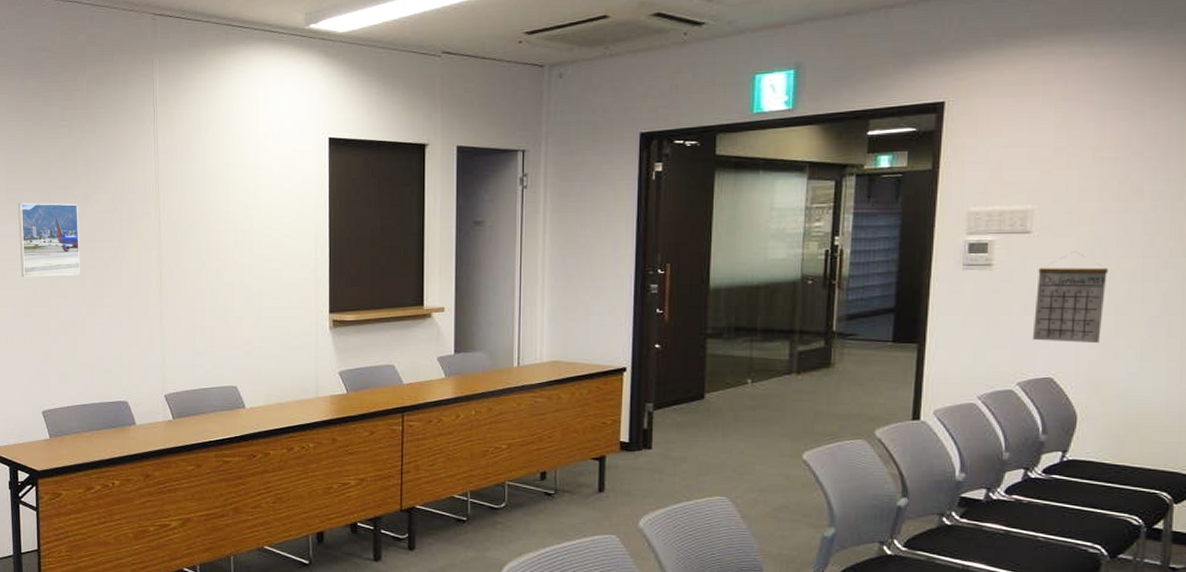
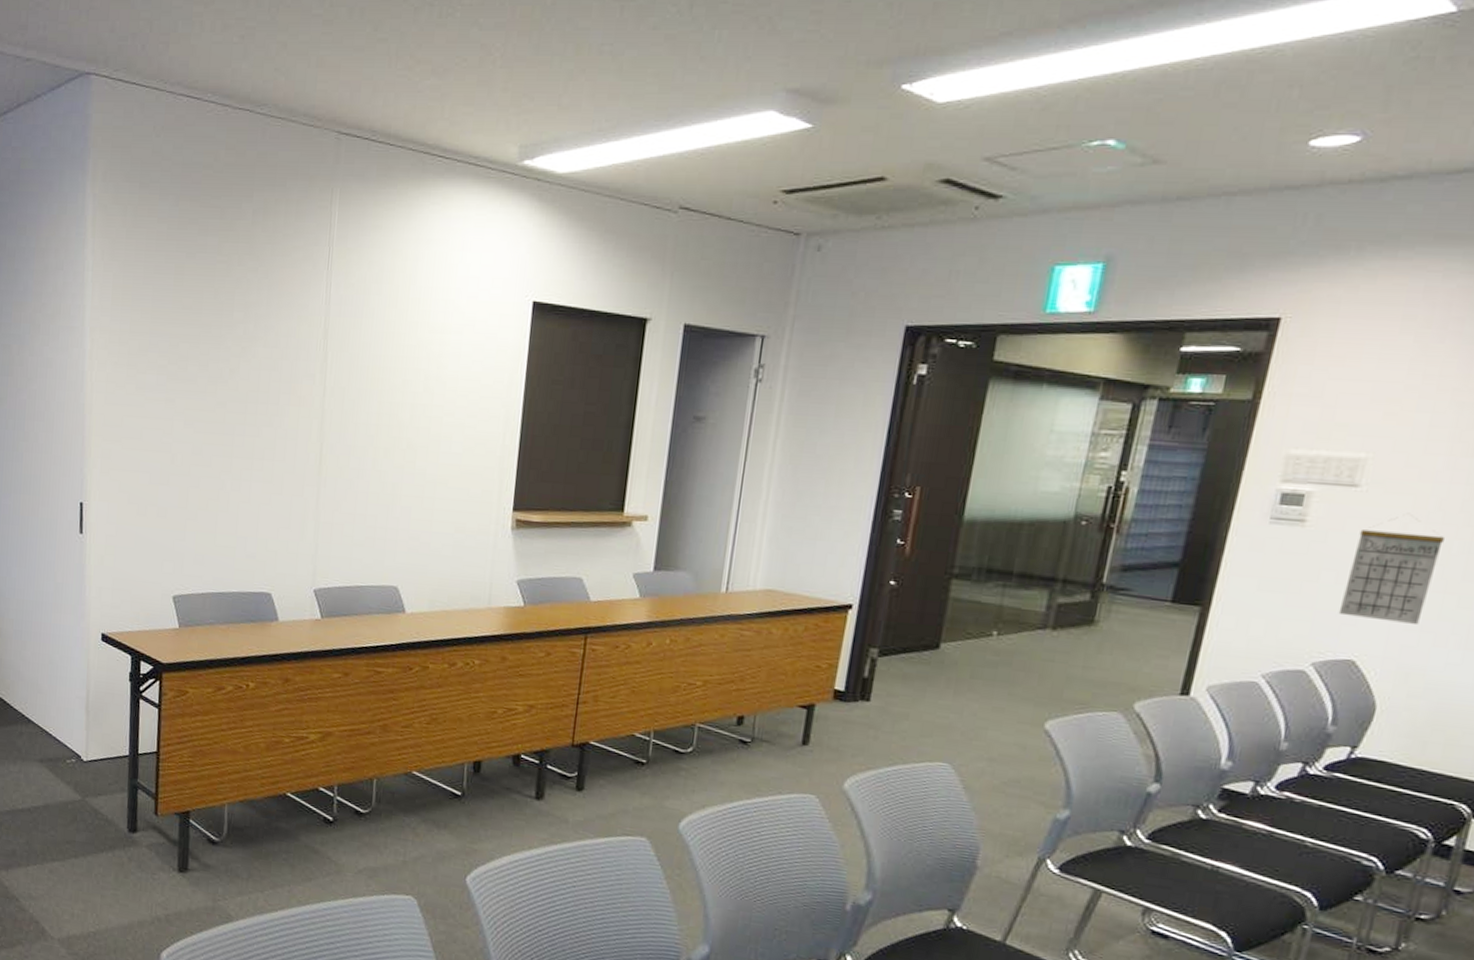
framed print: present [18,203,80,278] -> none [159,350,232,442]

